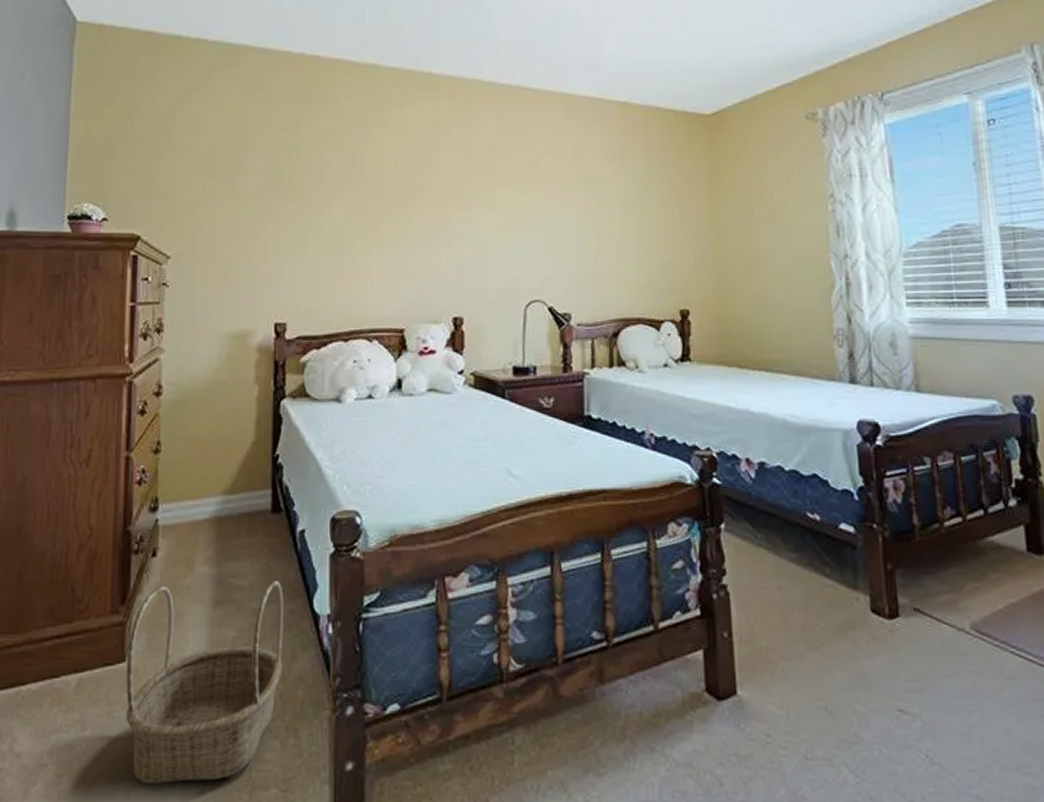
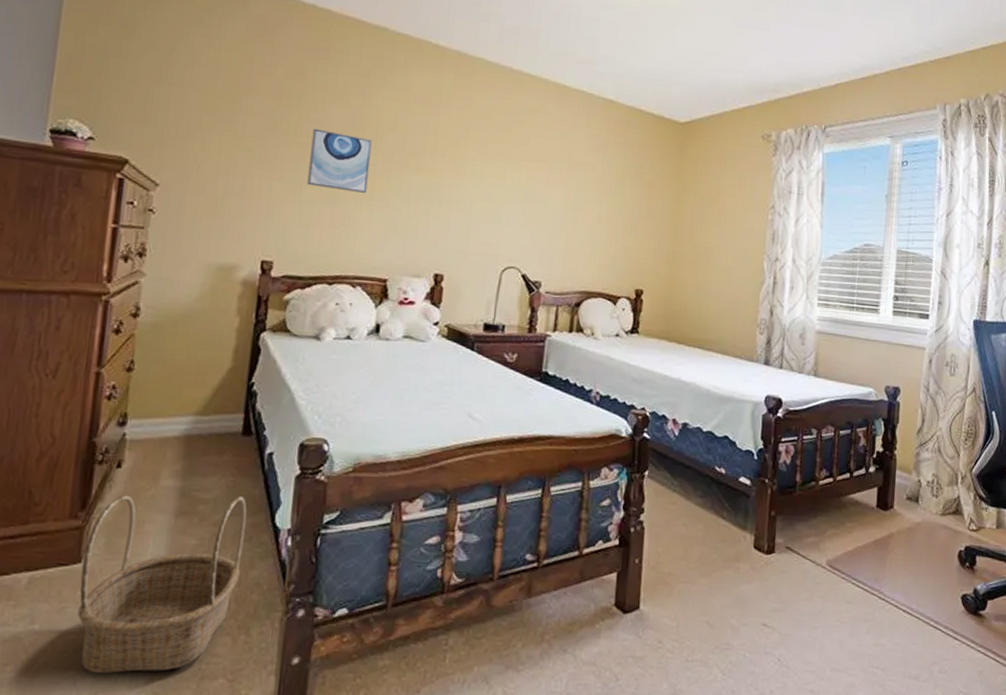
wall art: none [312,179,373,241] -> present [307,128,372,194]

